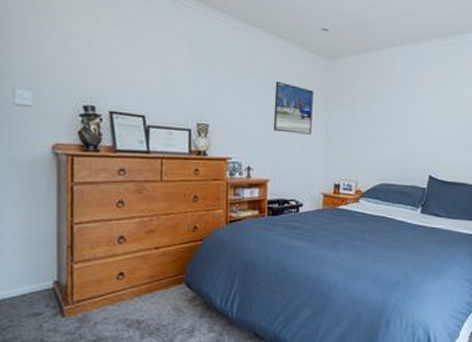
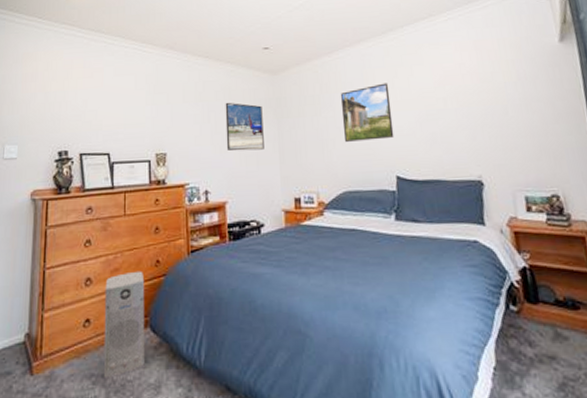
air purifier: none [138,234,181,323] -> present [103,271,145,378]
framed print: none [389,87,439,141] -> present [340,83,395,142]

